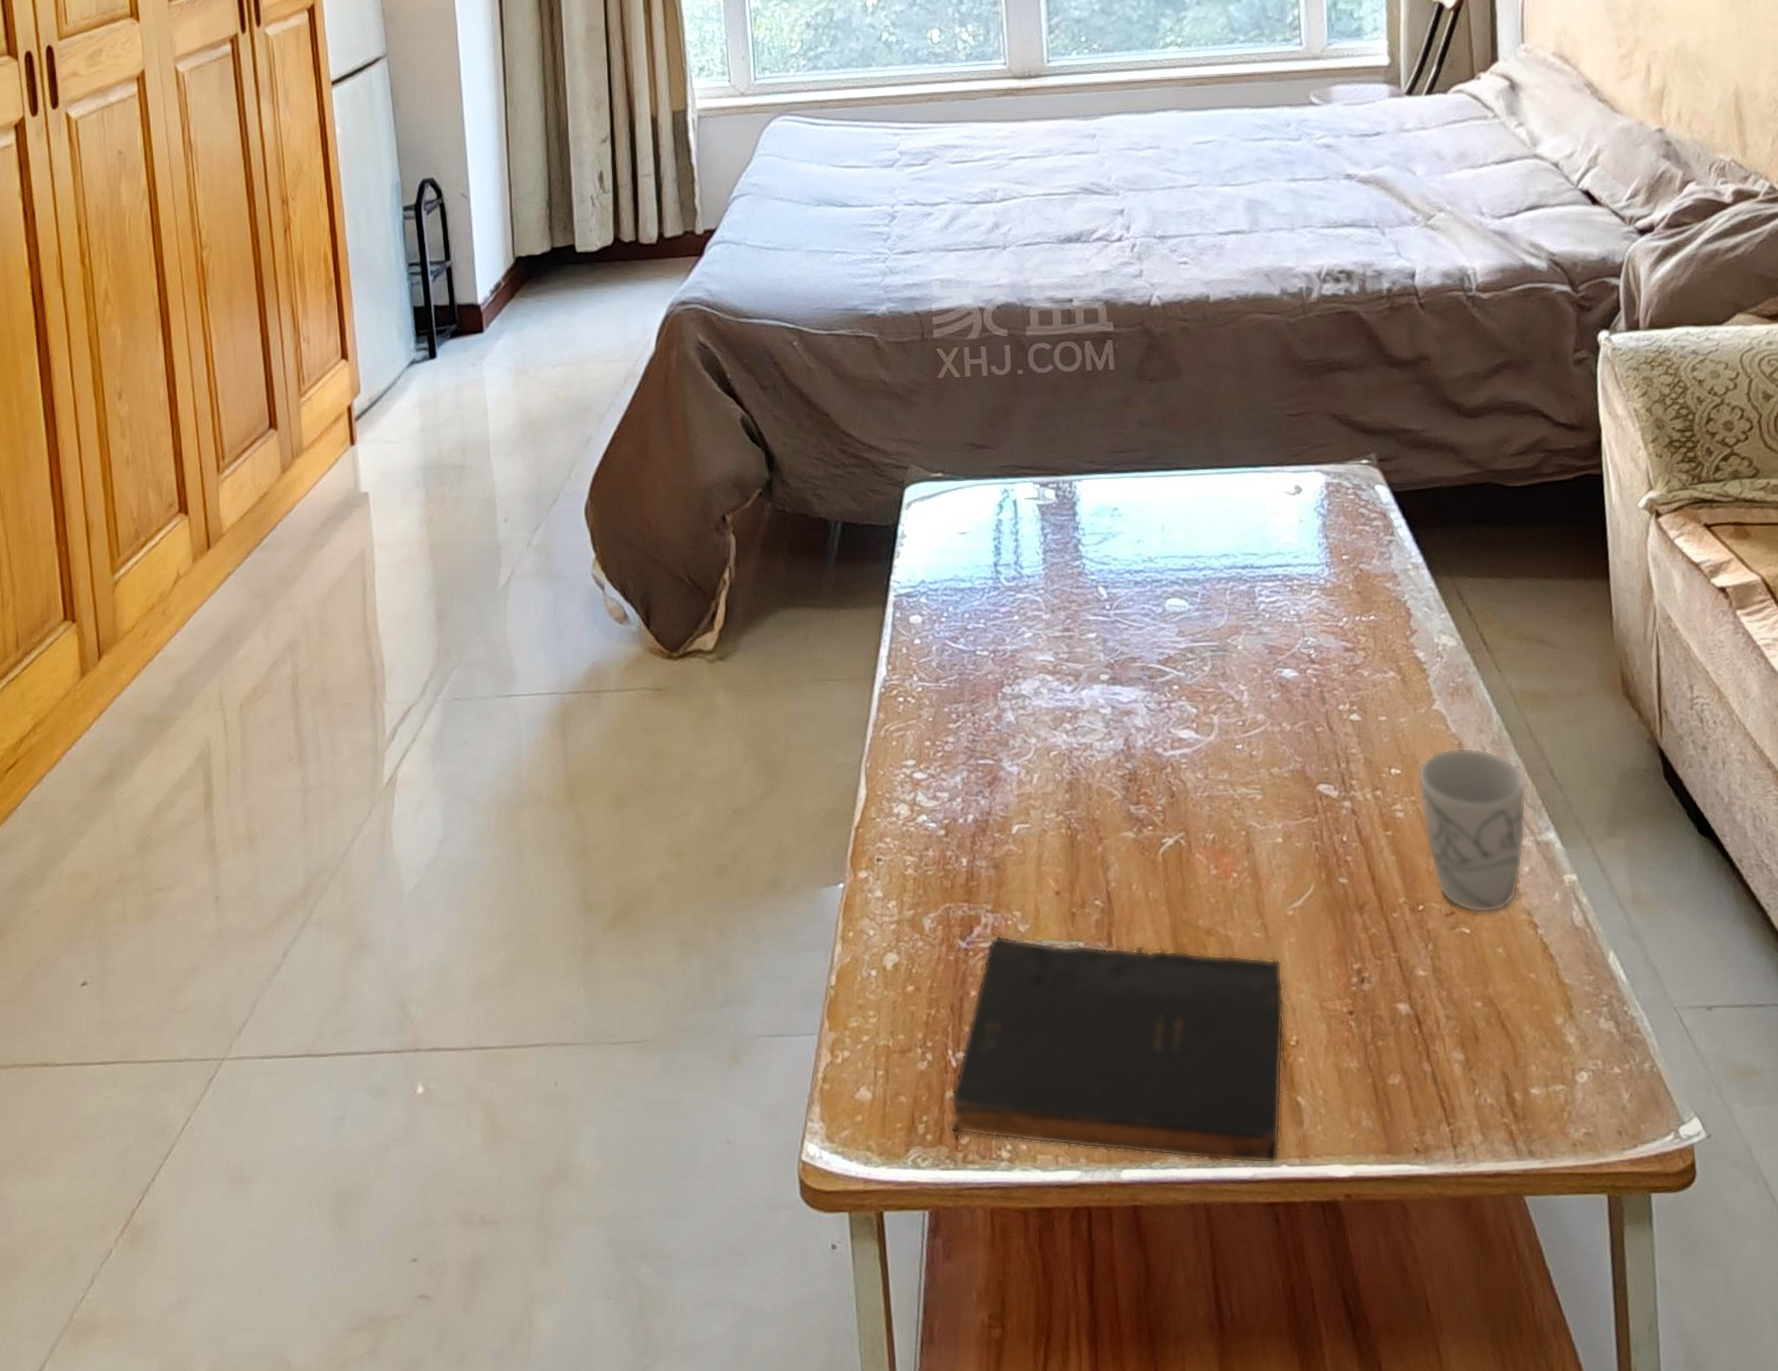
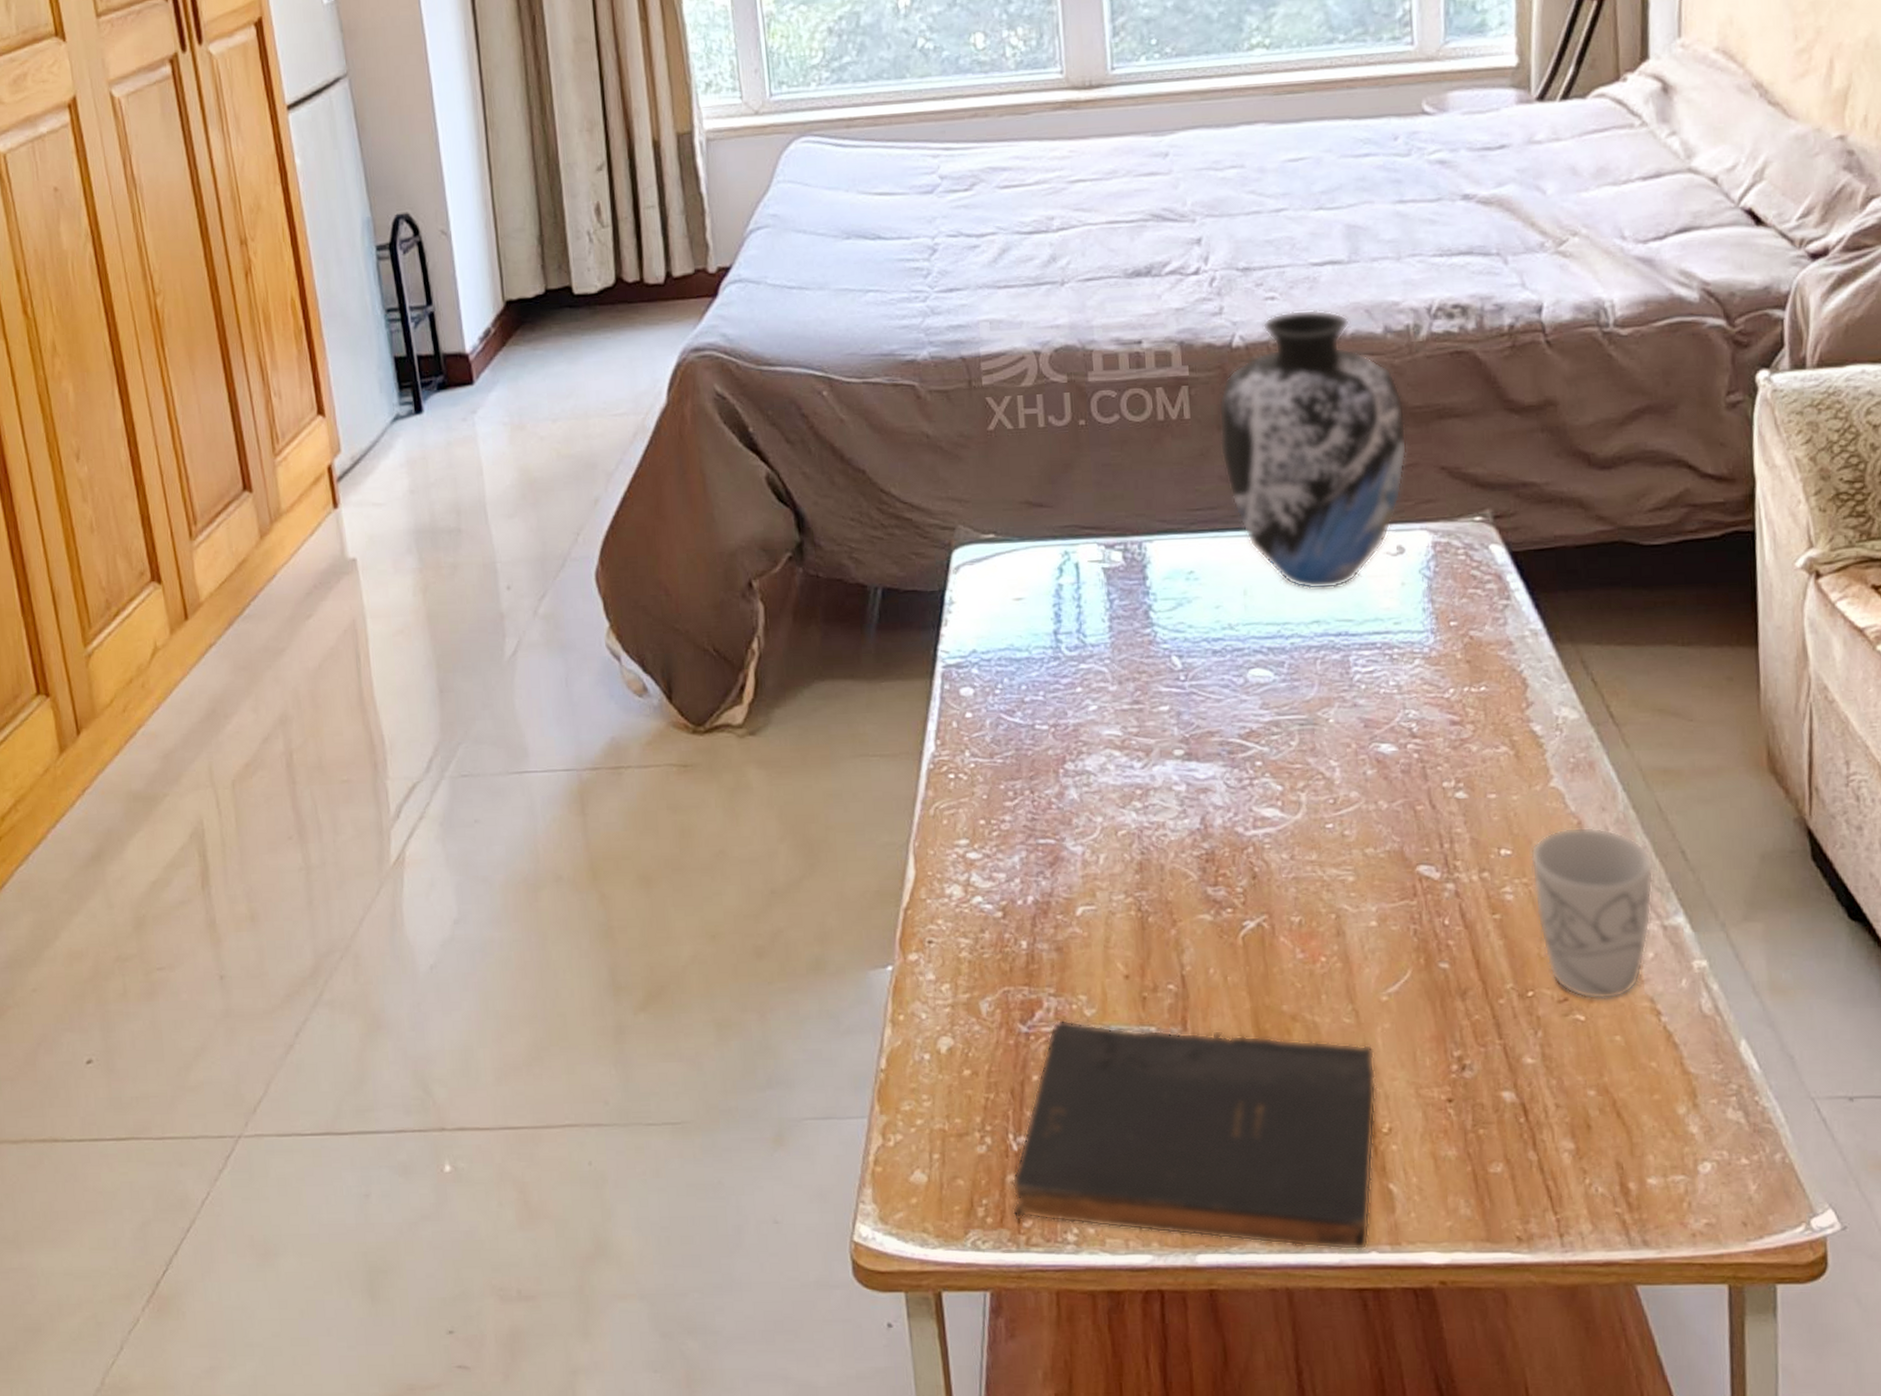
vase: none [1139,273,1303,526] -> present [1218,309,1408,590]

